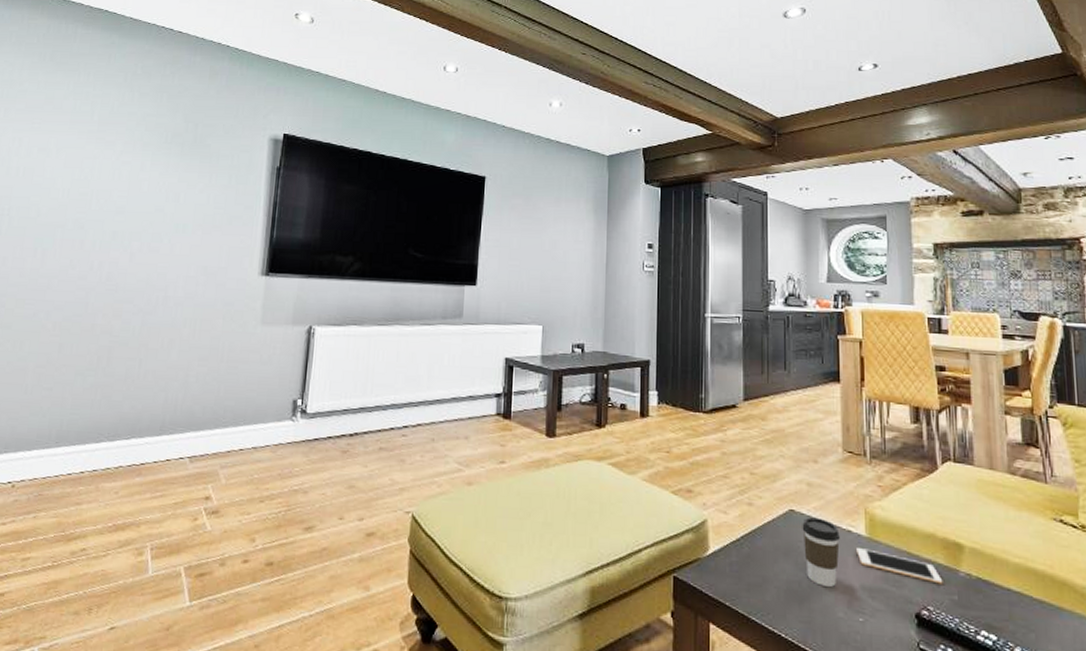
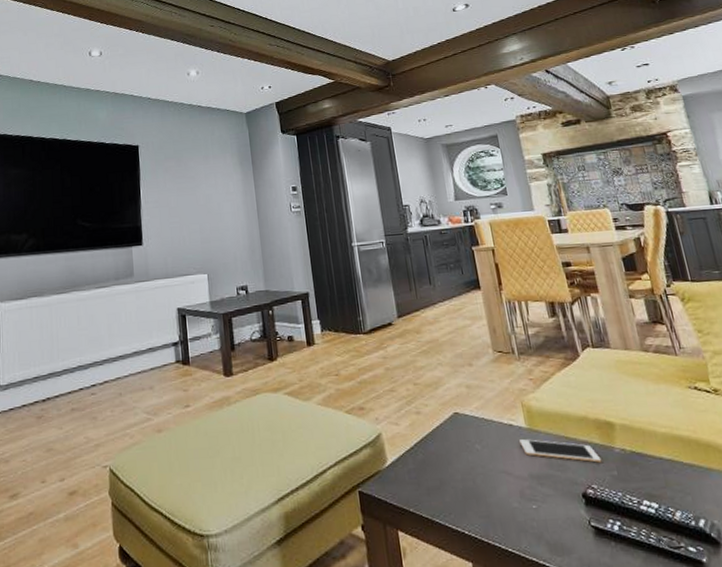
coffee cup: present [802,517,840,588] -> none [467,416,507,481]

